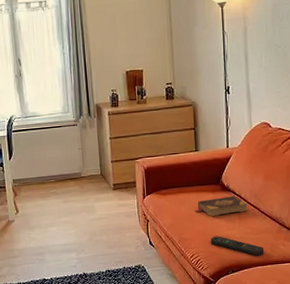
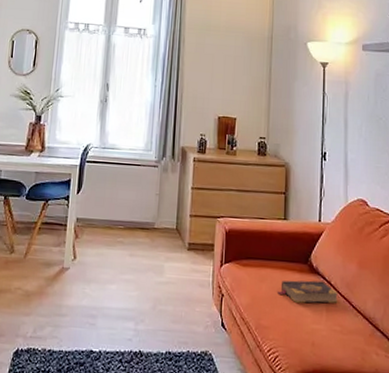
remote control: present [210,235,265,256] -> none [292,328,354,363]

